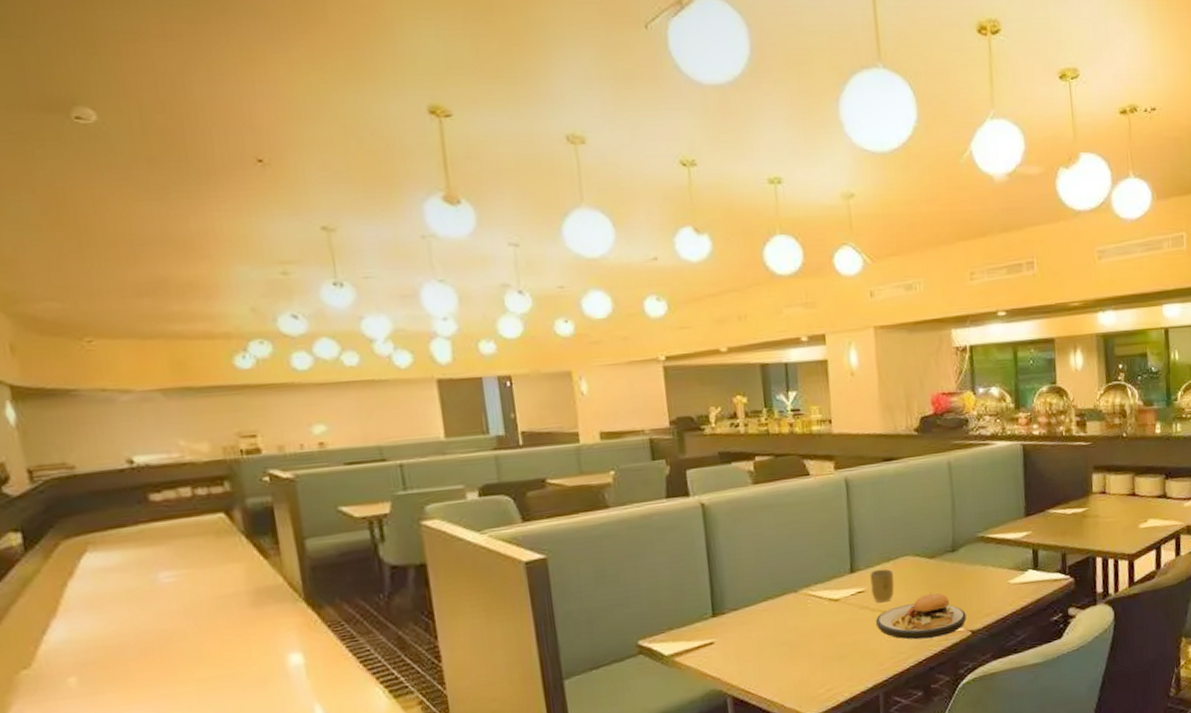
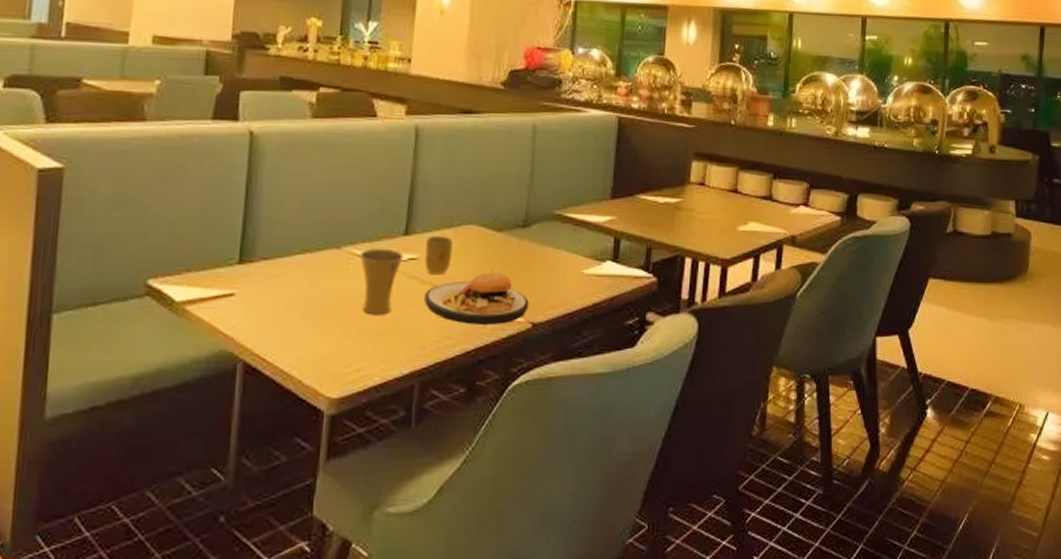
cup: none [814,586,853,643] -> present [359,248,404,316]

